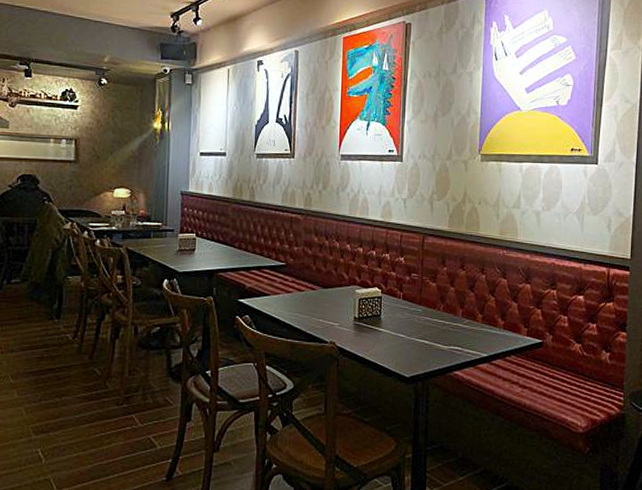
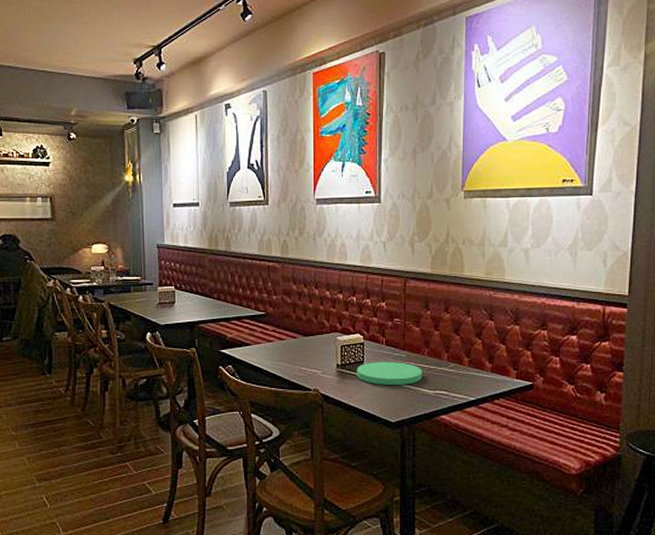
plate: none [373,316,438,340] -> present [356,362,422,385]

